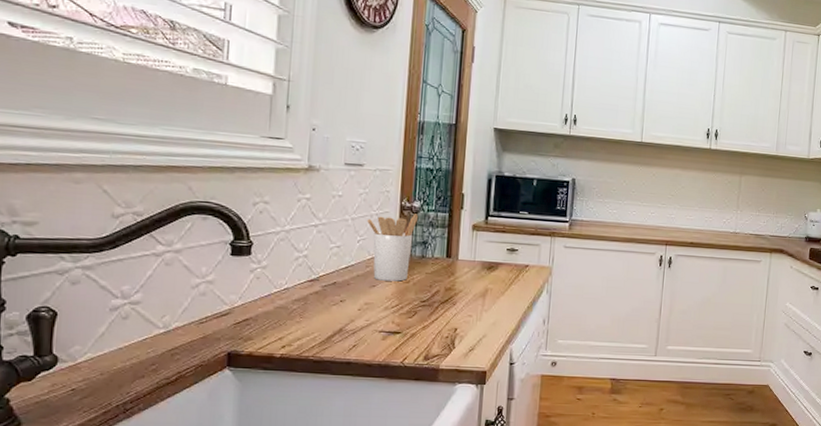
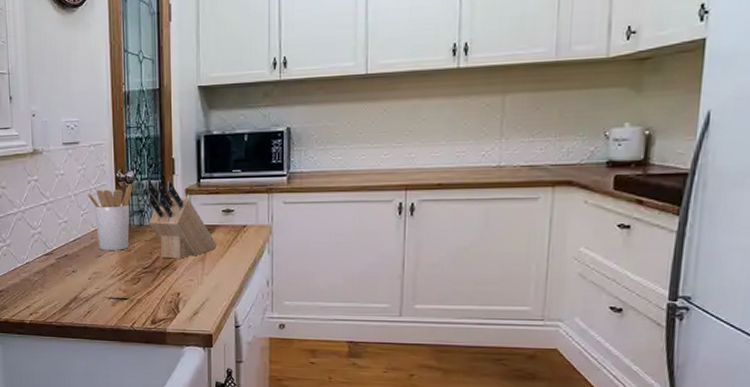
knife block: none [431,211,499,294] -> present [146,179,217,259]

